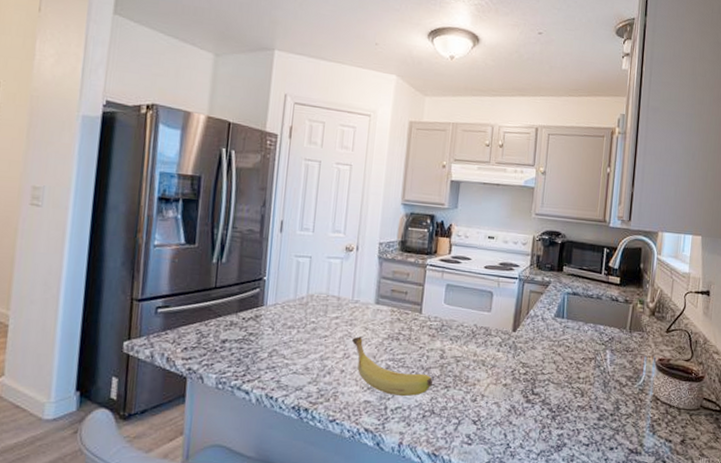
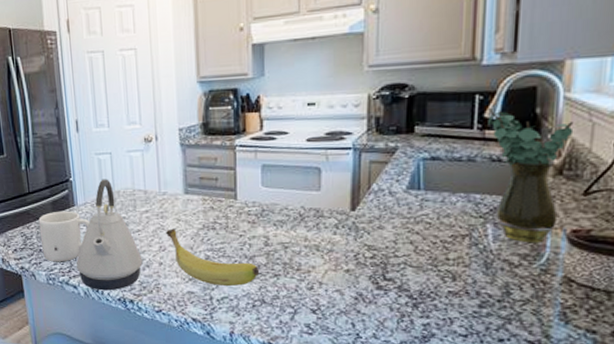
mug: none [217,309,276,365] -> present [38,210,90,262]
kettle: none [253,281,325,398] -> present [76,179,143,291]
vase: none [611,260,662,368] -> present [488,108,575,243]

